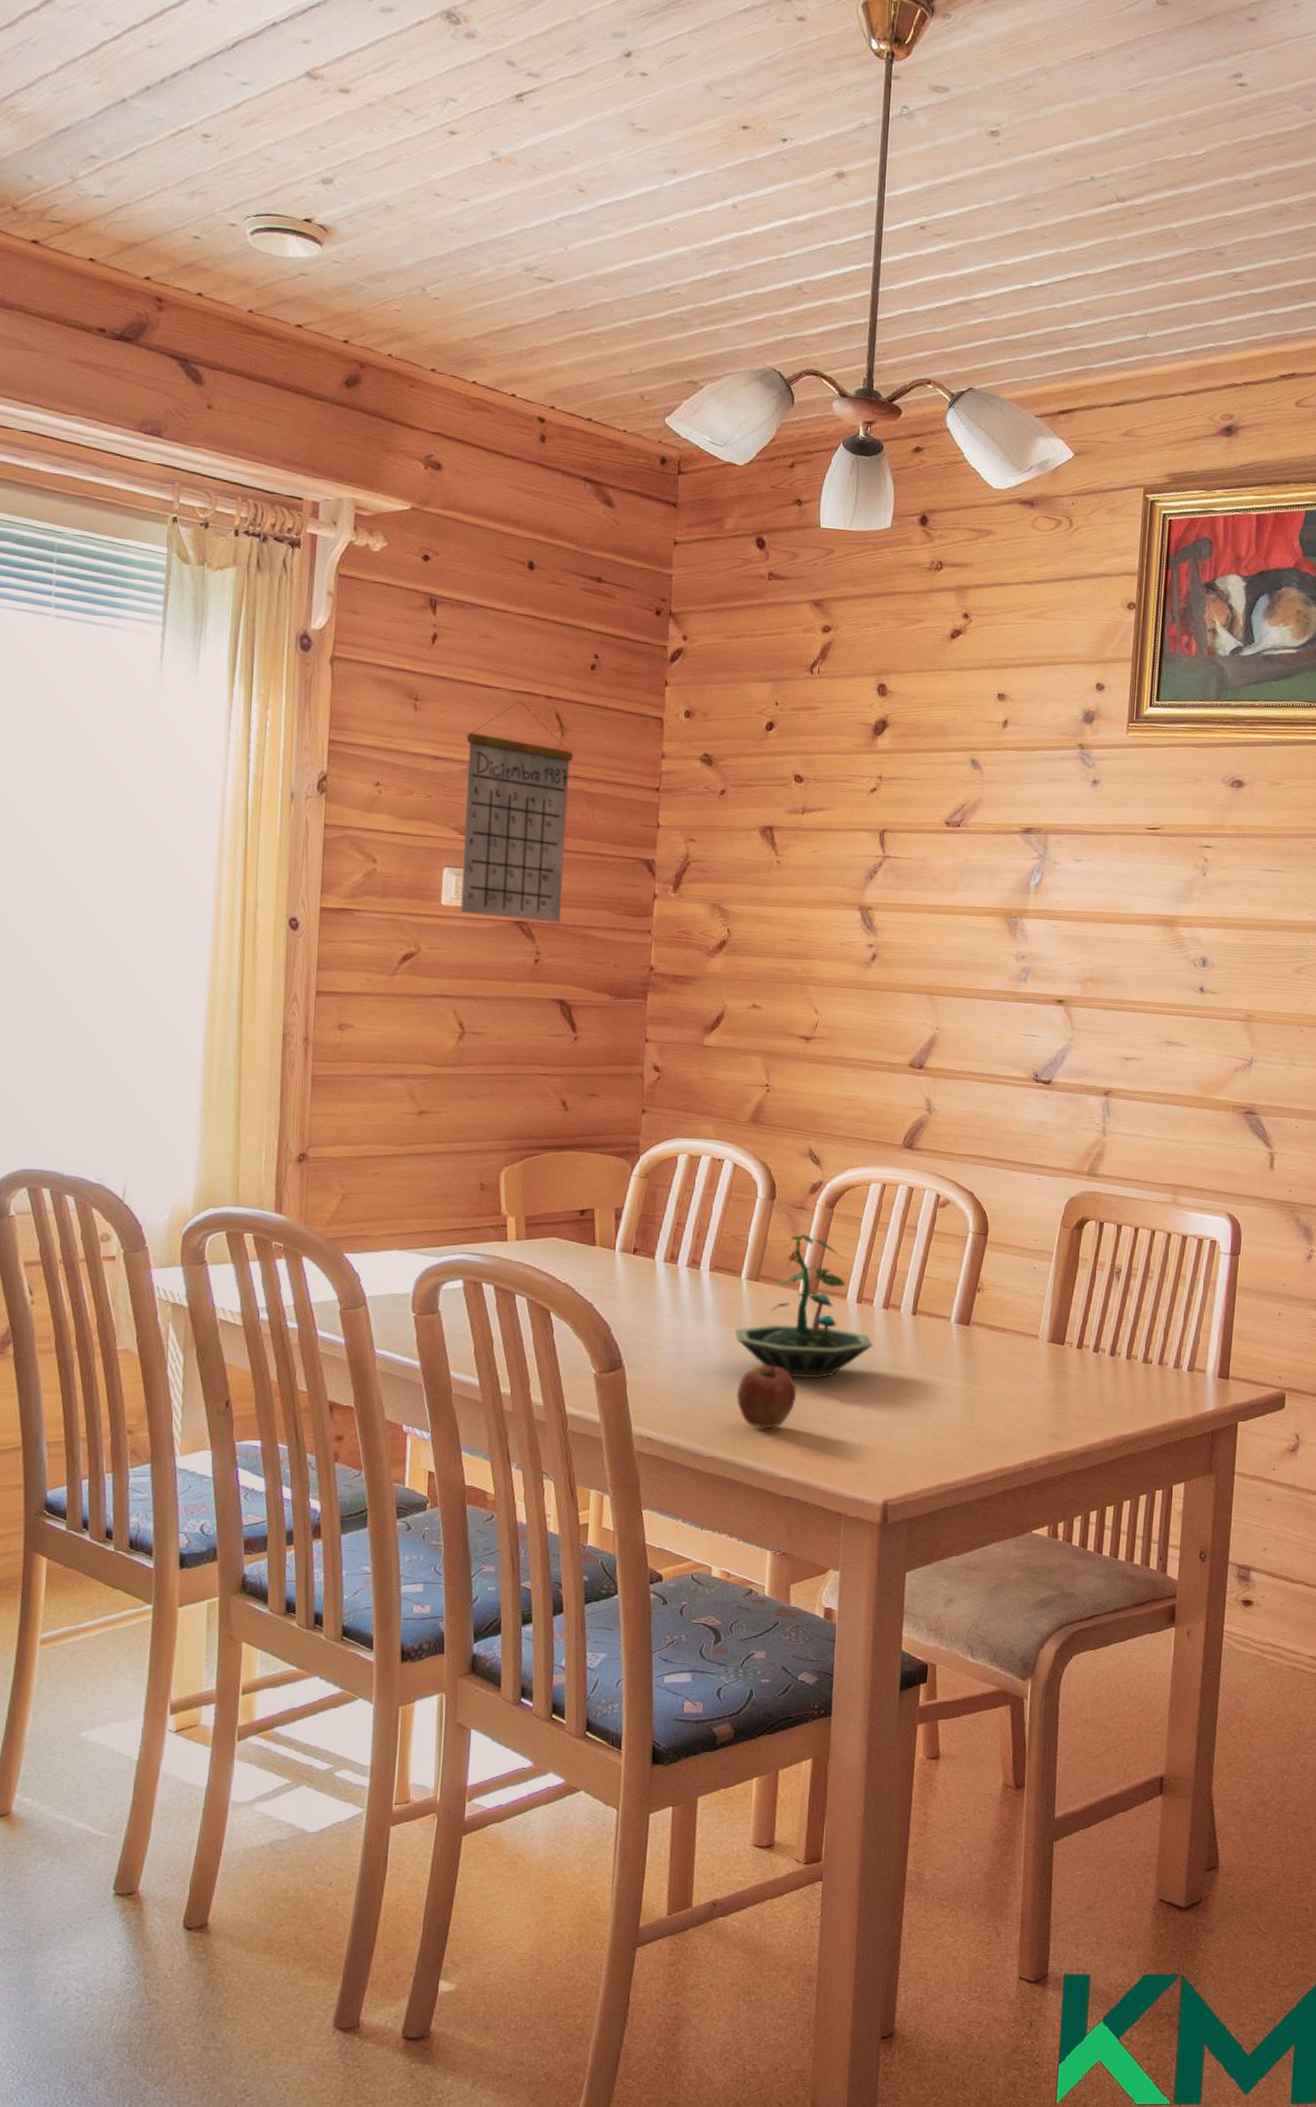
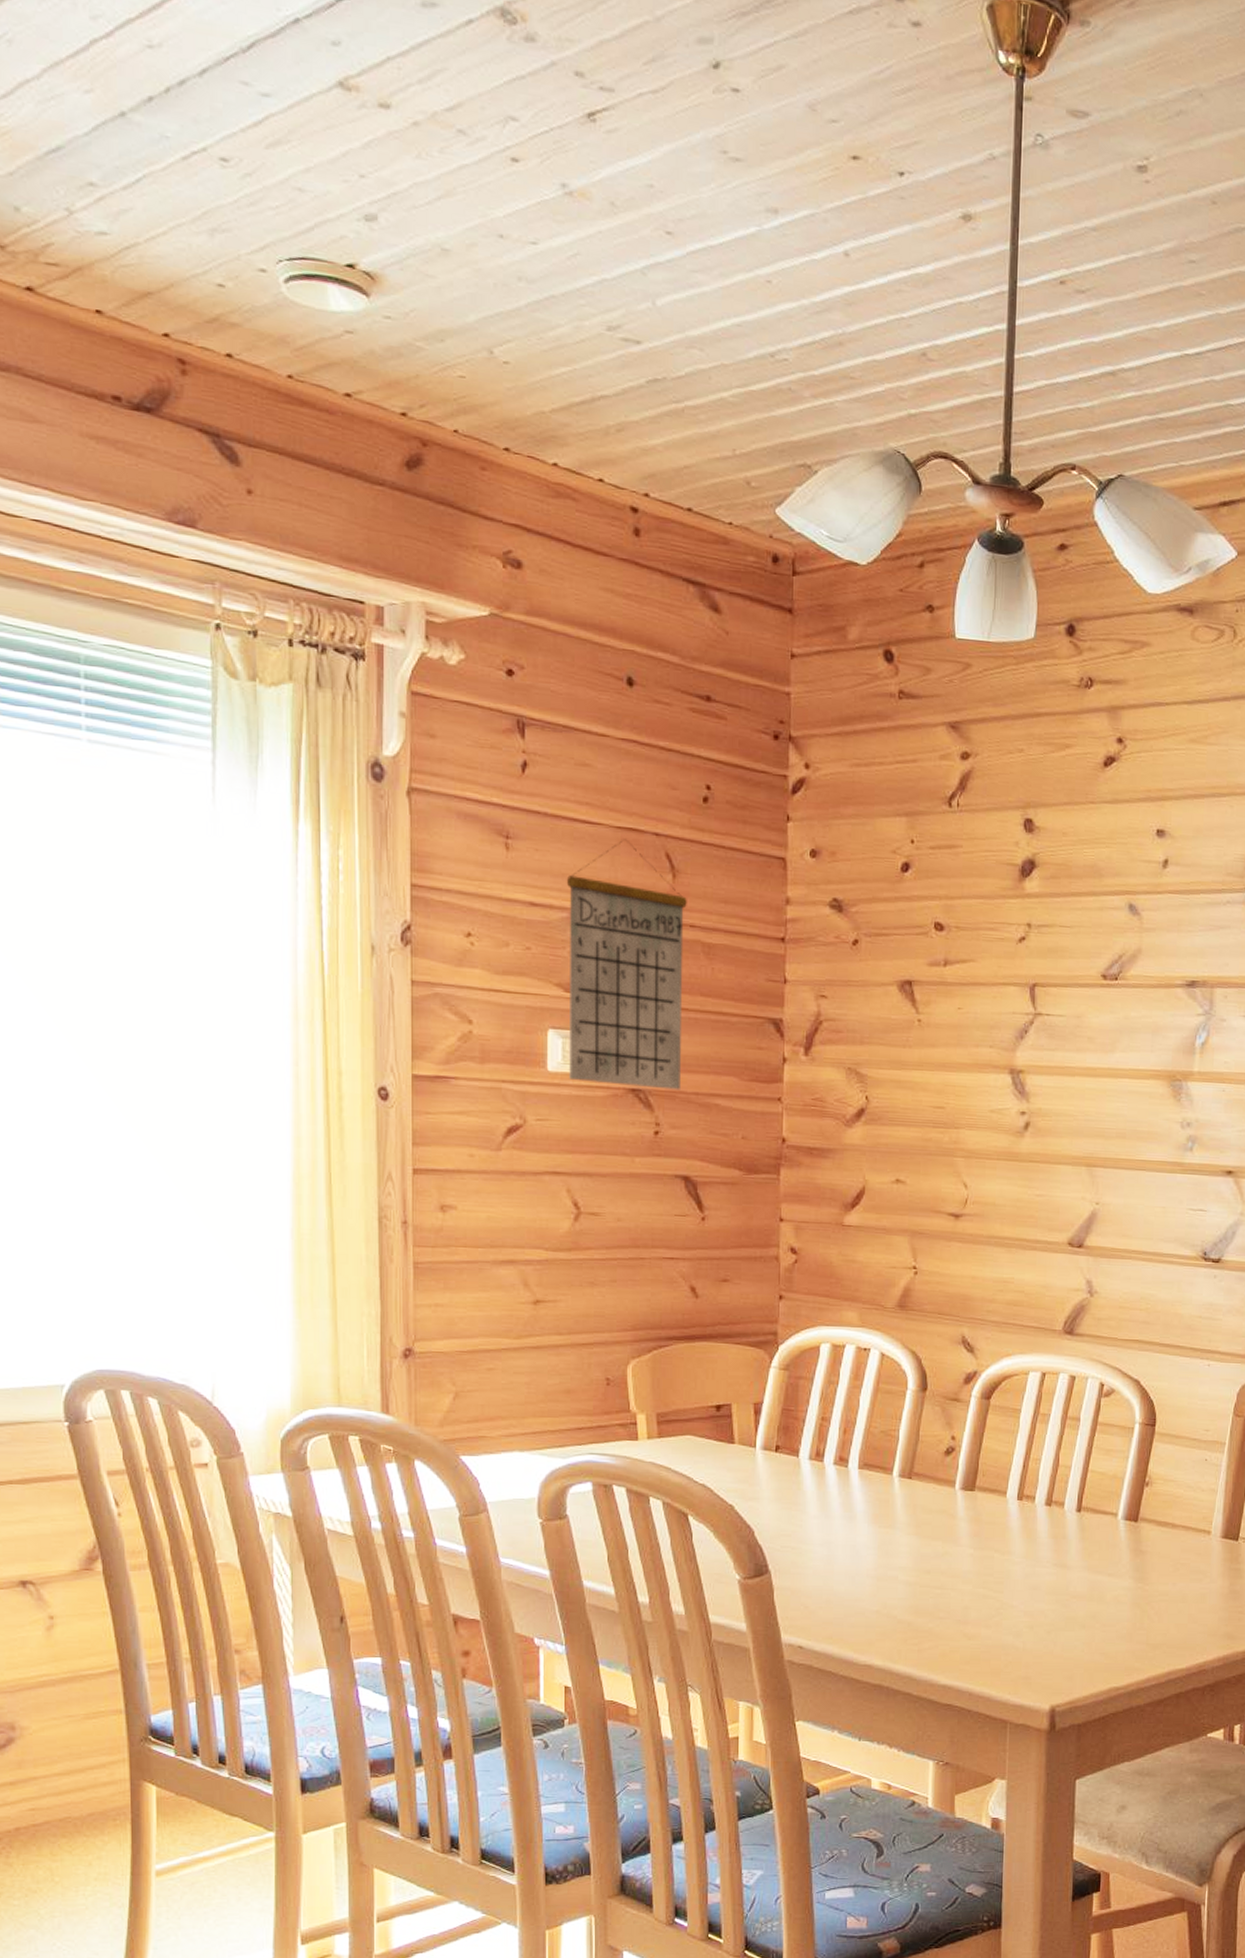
terrarium: present [734,1234,874,1378] -> none [887,1428,1037,1580]
fruit: present [737,1362,797,1429] -> none [892,1565,956,1634]

